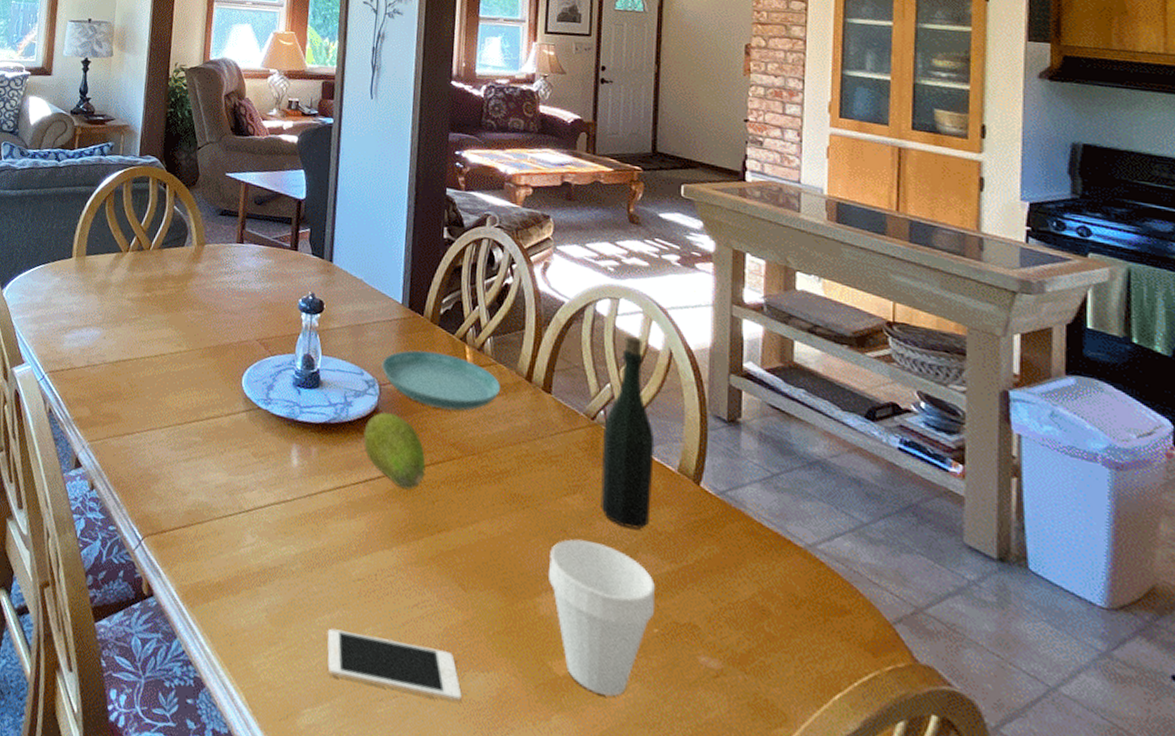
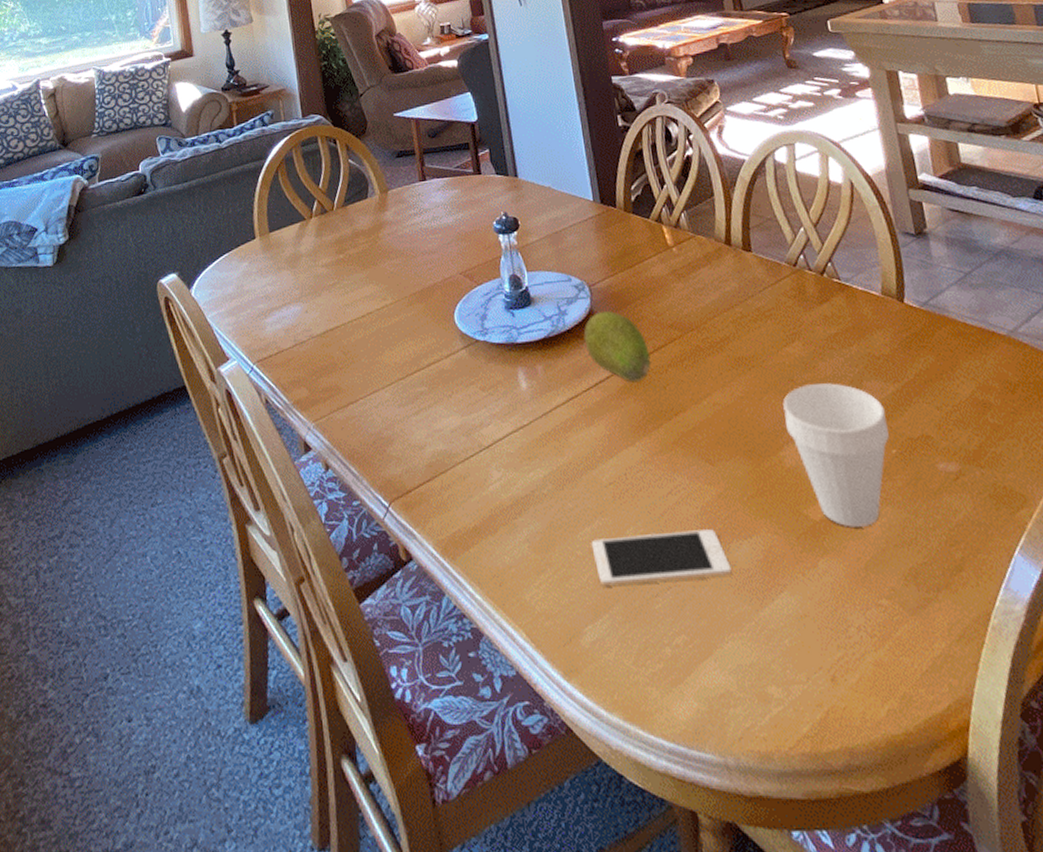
saucer: present [381,349,500,411] -> none [586,239,704,295]
bottle: present [600,335,655,529] -> none [806,176,867,361]

